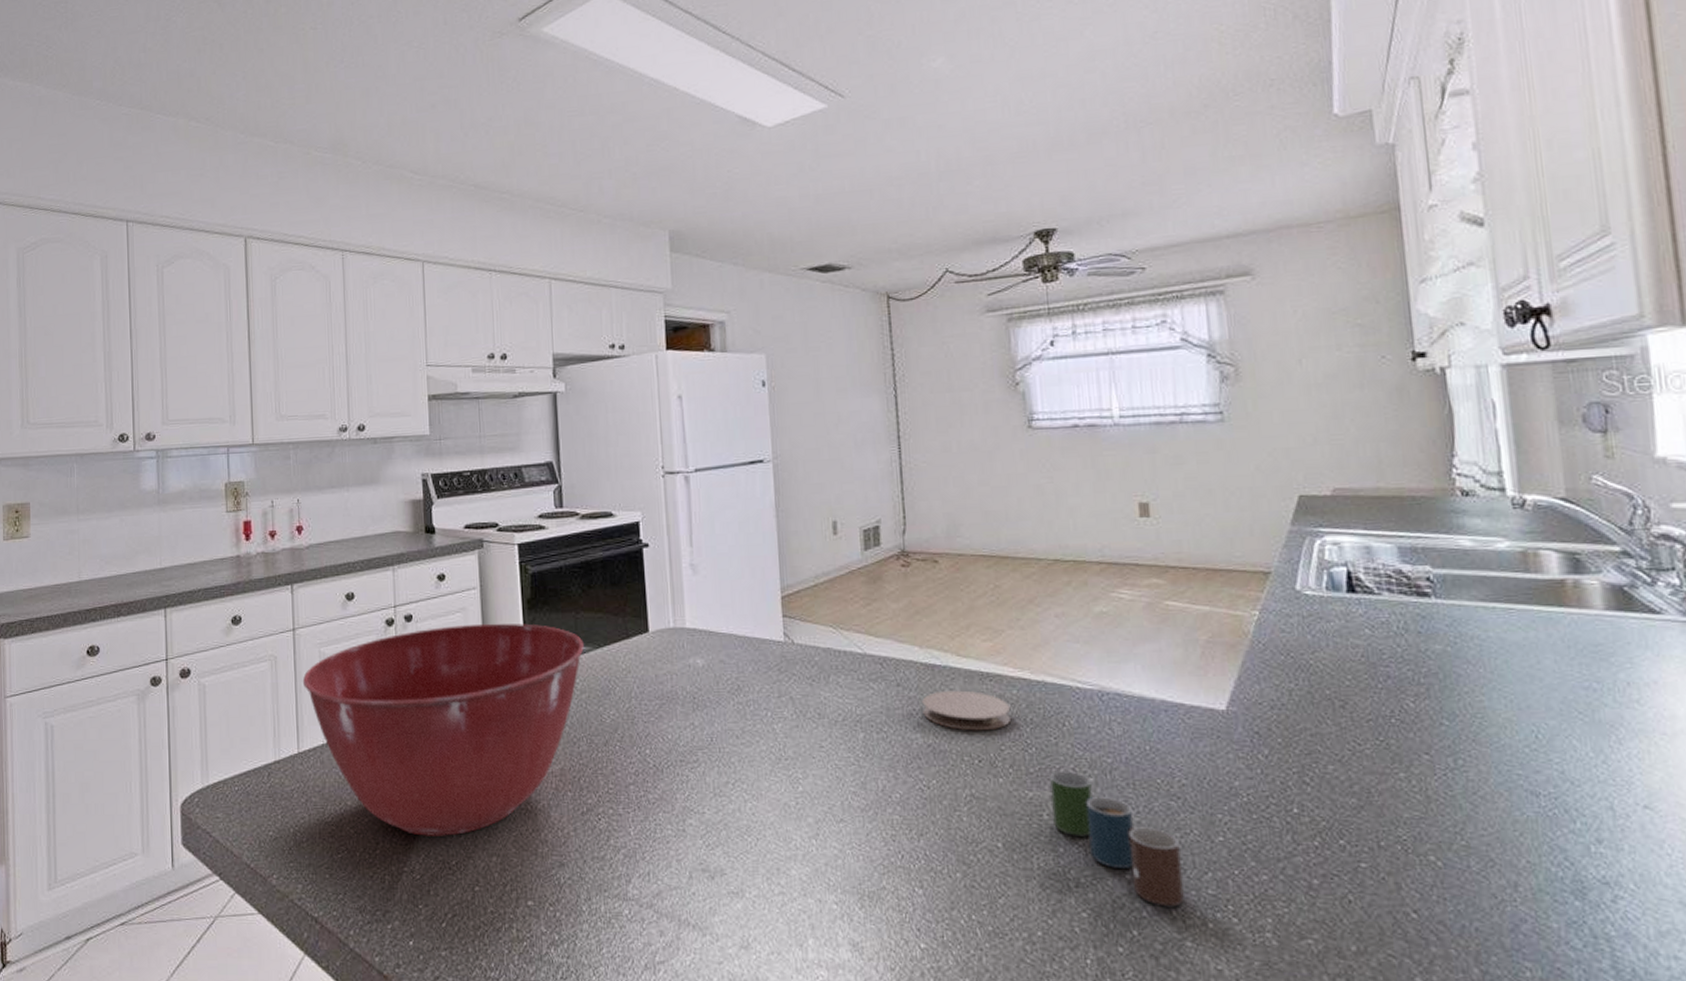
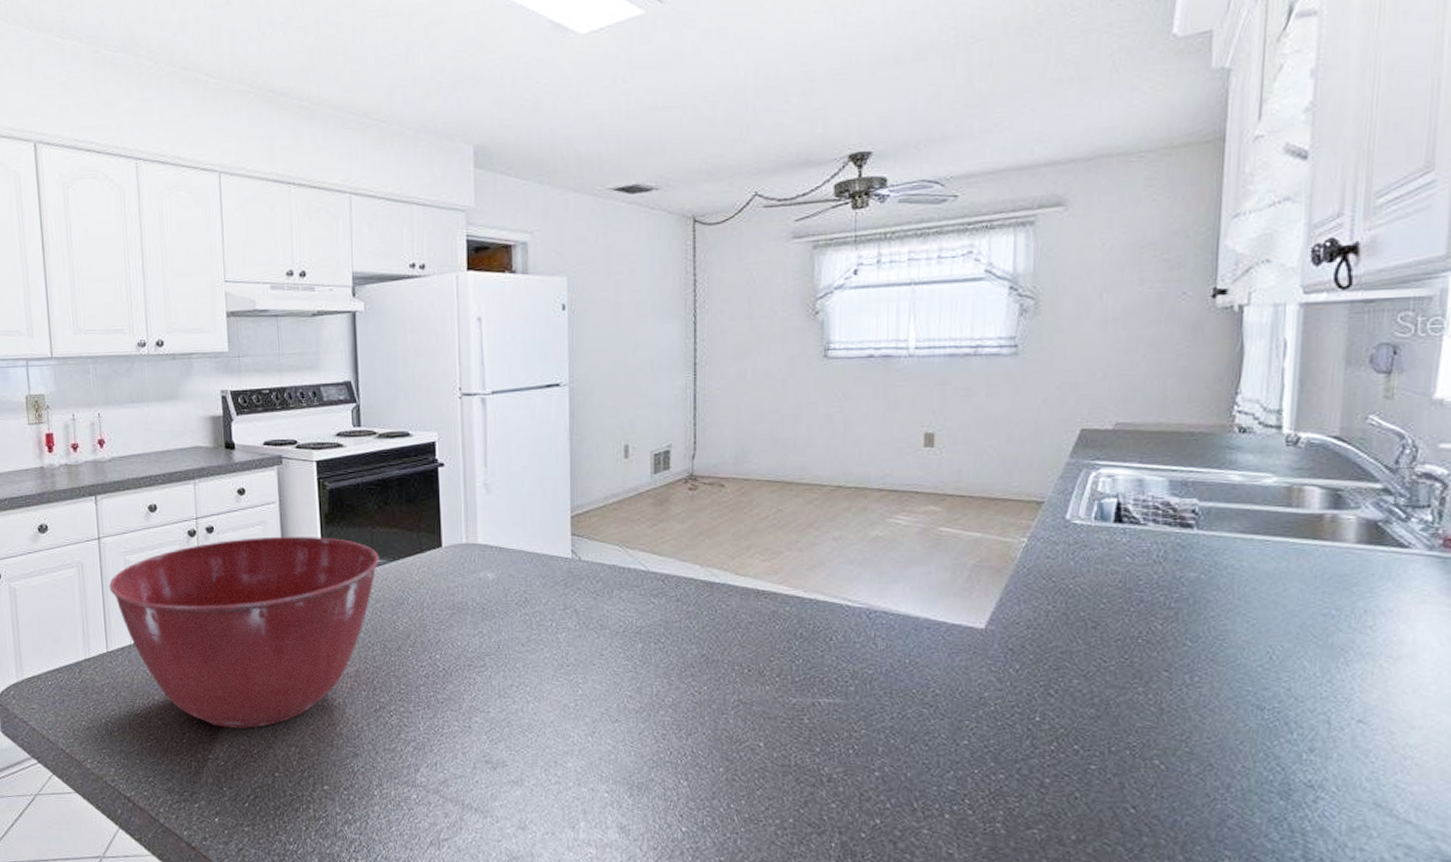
coaster: present [922,690,1012,731] -> none [699,606,783,644]
cup: present [1050,771,1184,907] -> none [813,680,928,800]

